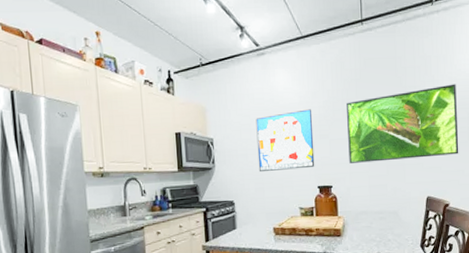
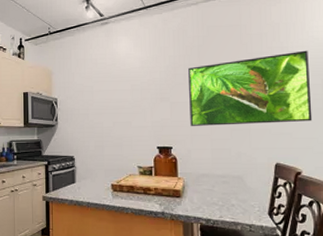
wall art: present [256,109,315,171] -> none [98,73,155,130]

